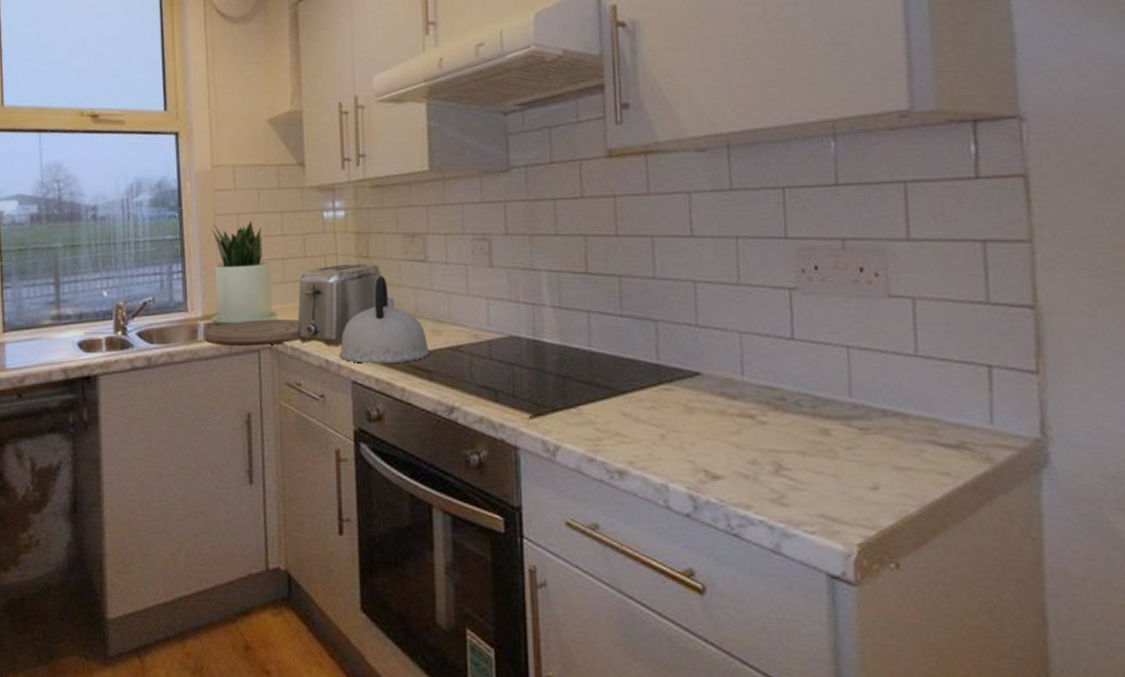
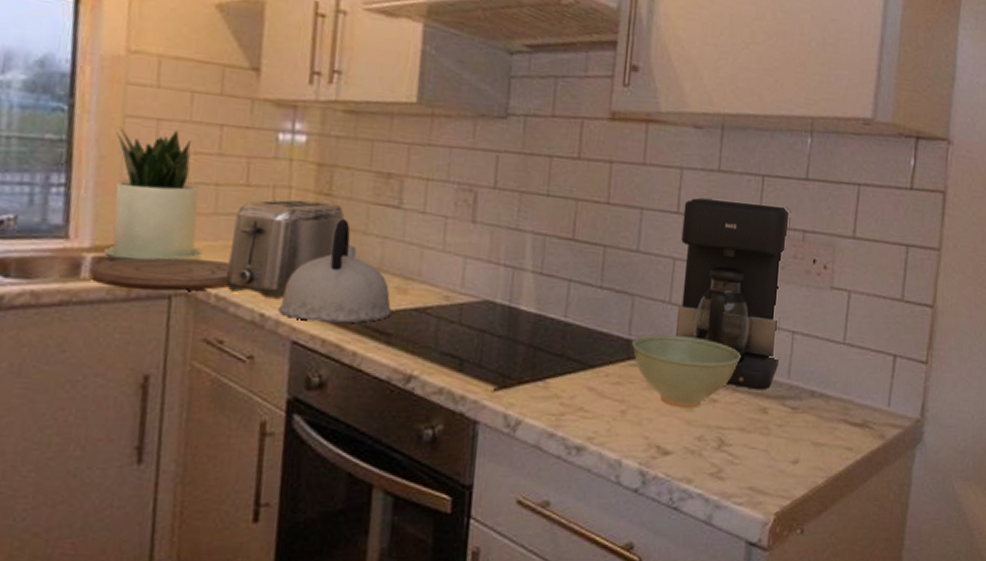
bowl: none [660,357,788,431] -> present [631,334,741,408]
coffee maker: none [697,216,836,411] -> present [676,197,791,391]

